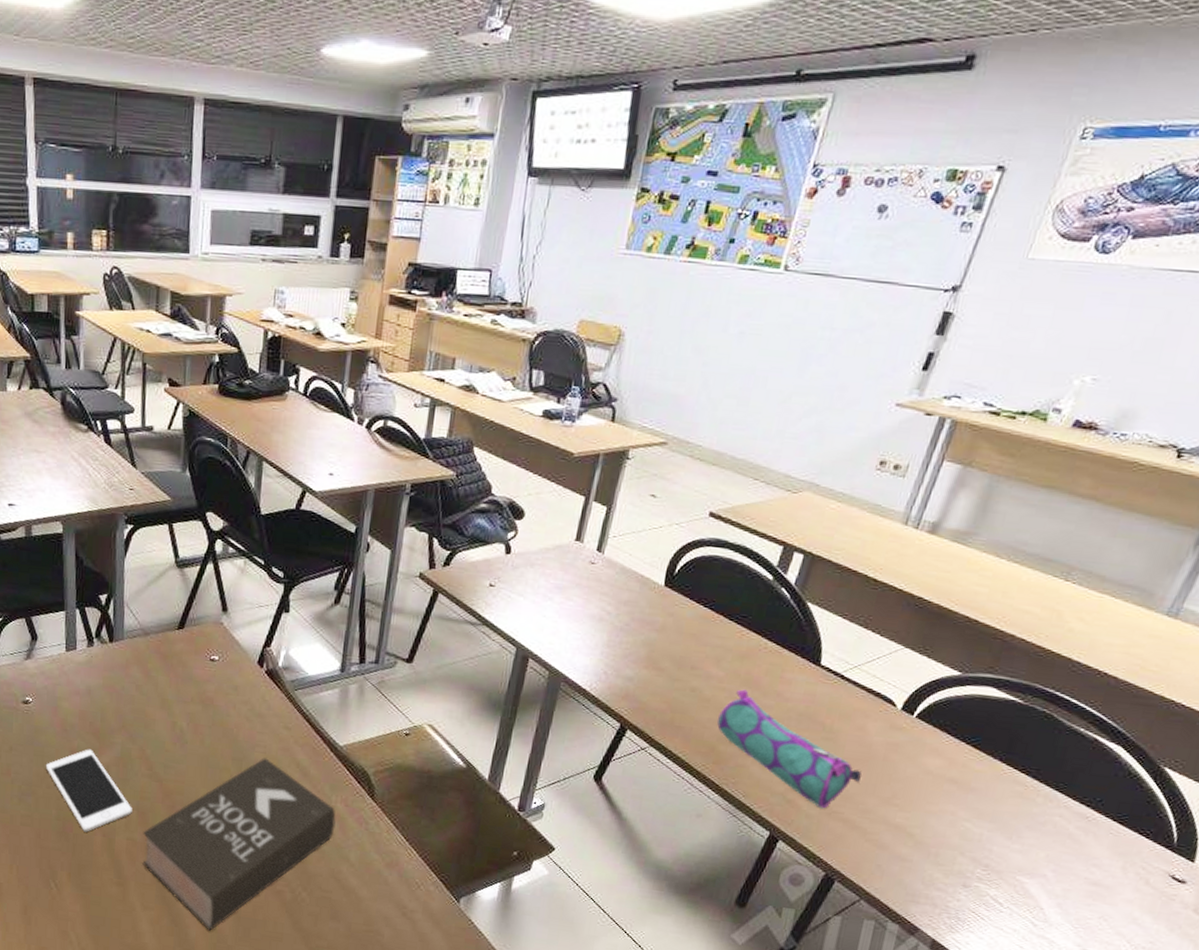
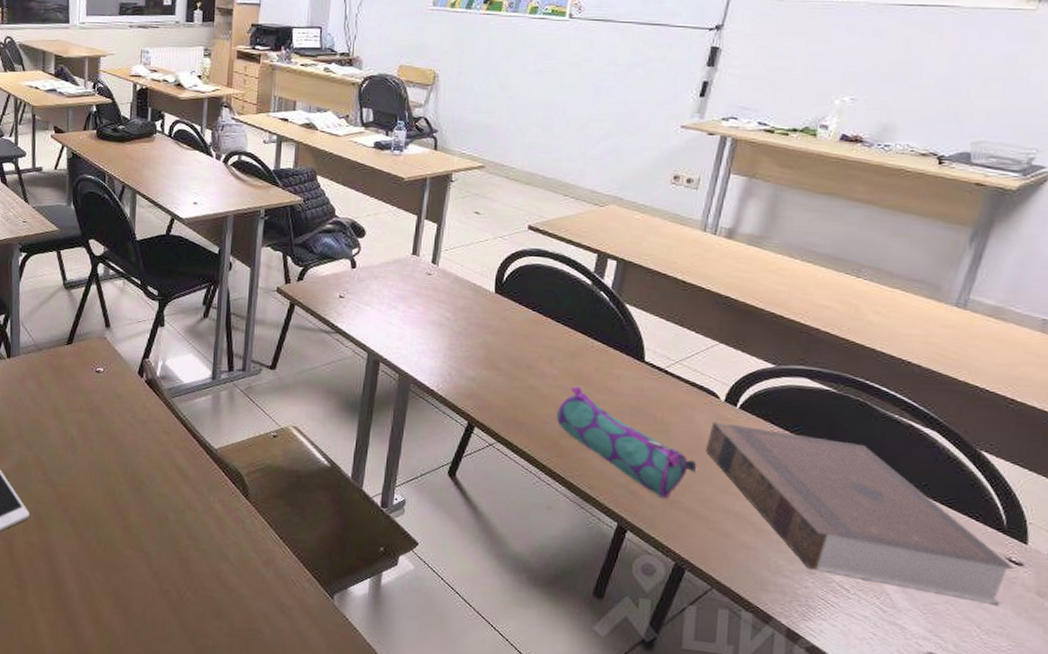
book: present [142,758,336,931] -> none [40,461,215,632]
book: none [872,731,1176,921] -> present [705,422,1014,605]

